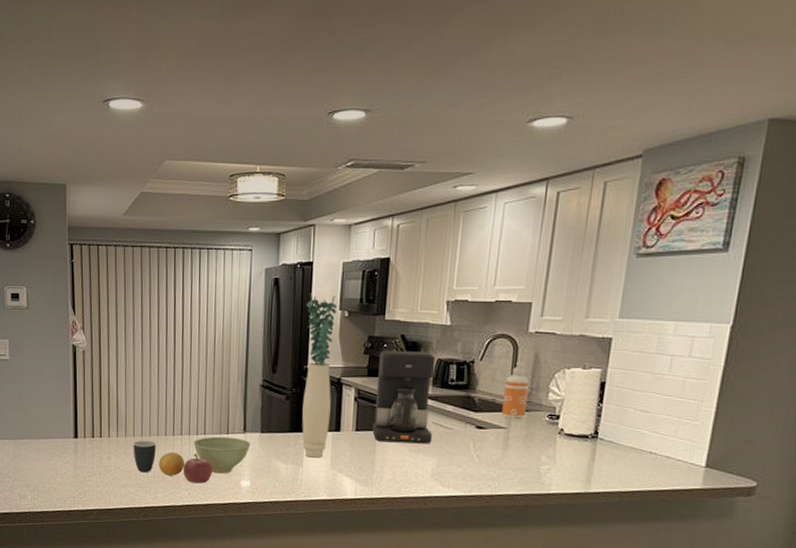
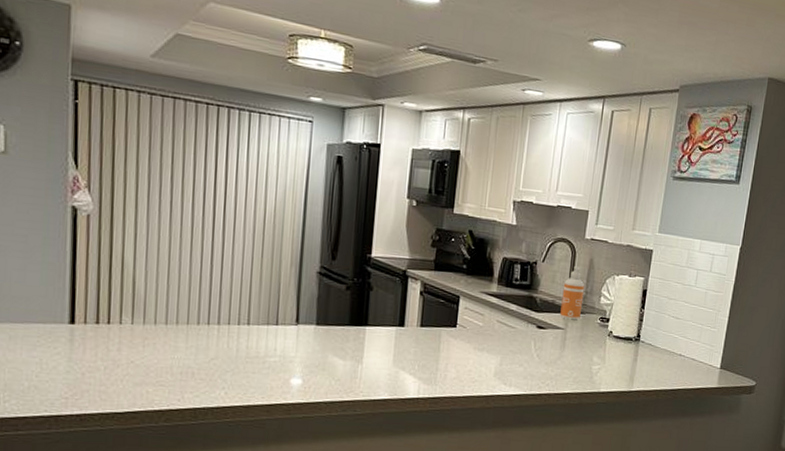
mug: present [133,440,156,473] -> none [153,329,185,368]
fruit: present [159,452,184,476] -> none [188,344,222,372]
fruit: present [183,454,212,484] -> none [219,347,257,382]
bowl: present [193,436,251,474] -> none [234,327,304,371]
vase: present [302,293,338,458] -> none [363,177,406,355]
coffee maker: present [372,350,436,444] -> none [437,245,502,343]

